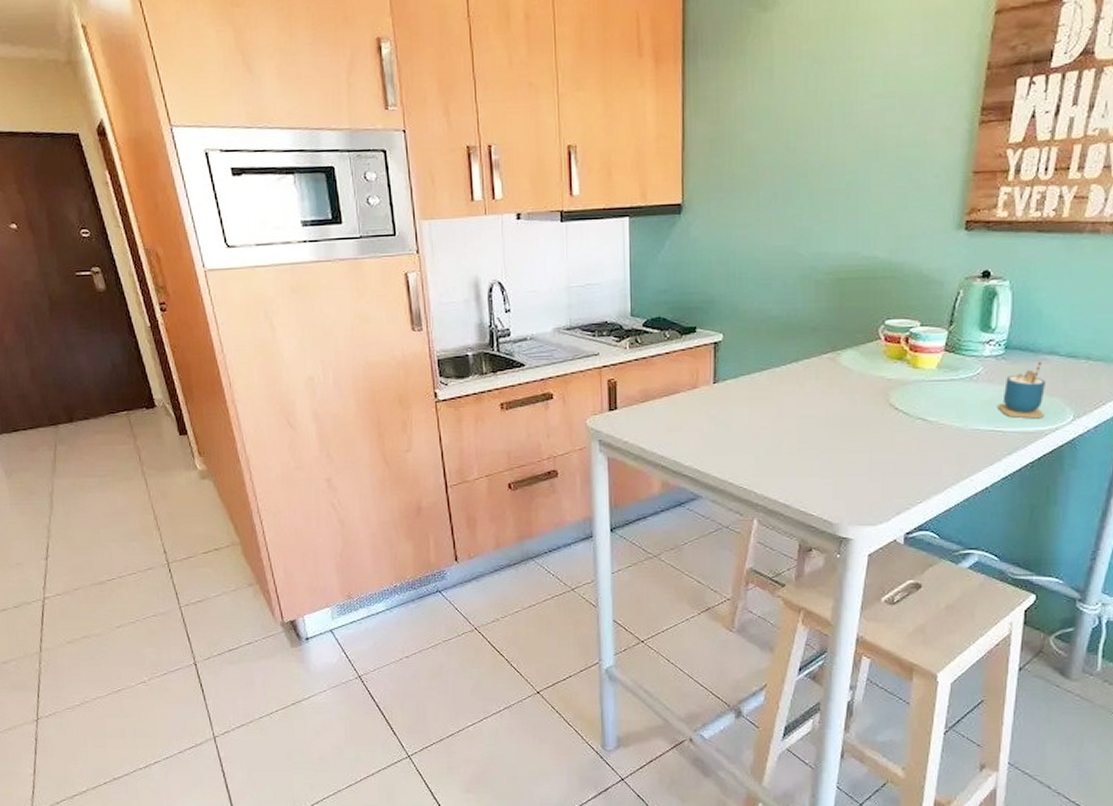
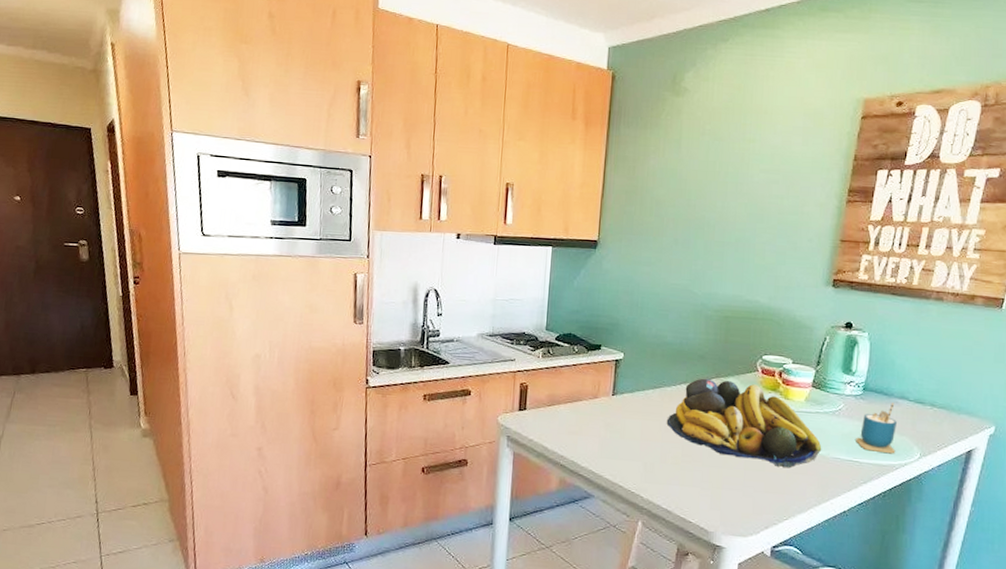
fruit bowl: none [777,353,959,445] -> present [666,378,822,467]

